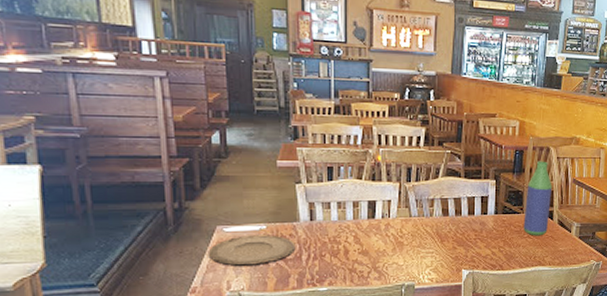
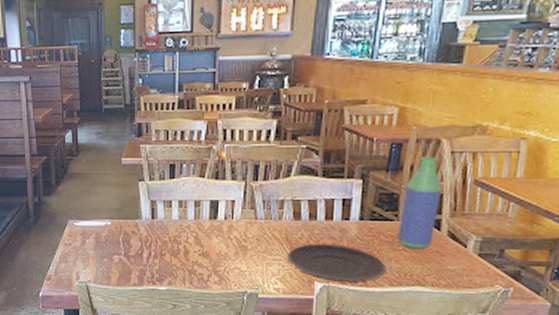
plate: present [208,235,296,267] -> none [61,230,137,260]
plate: none [439,235,517,268] -> present [288,243,387,283]

